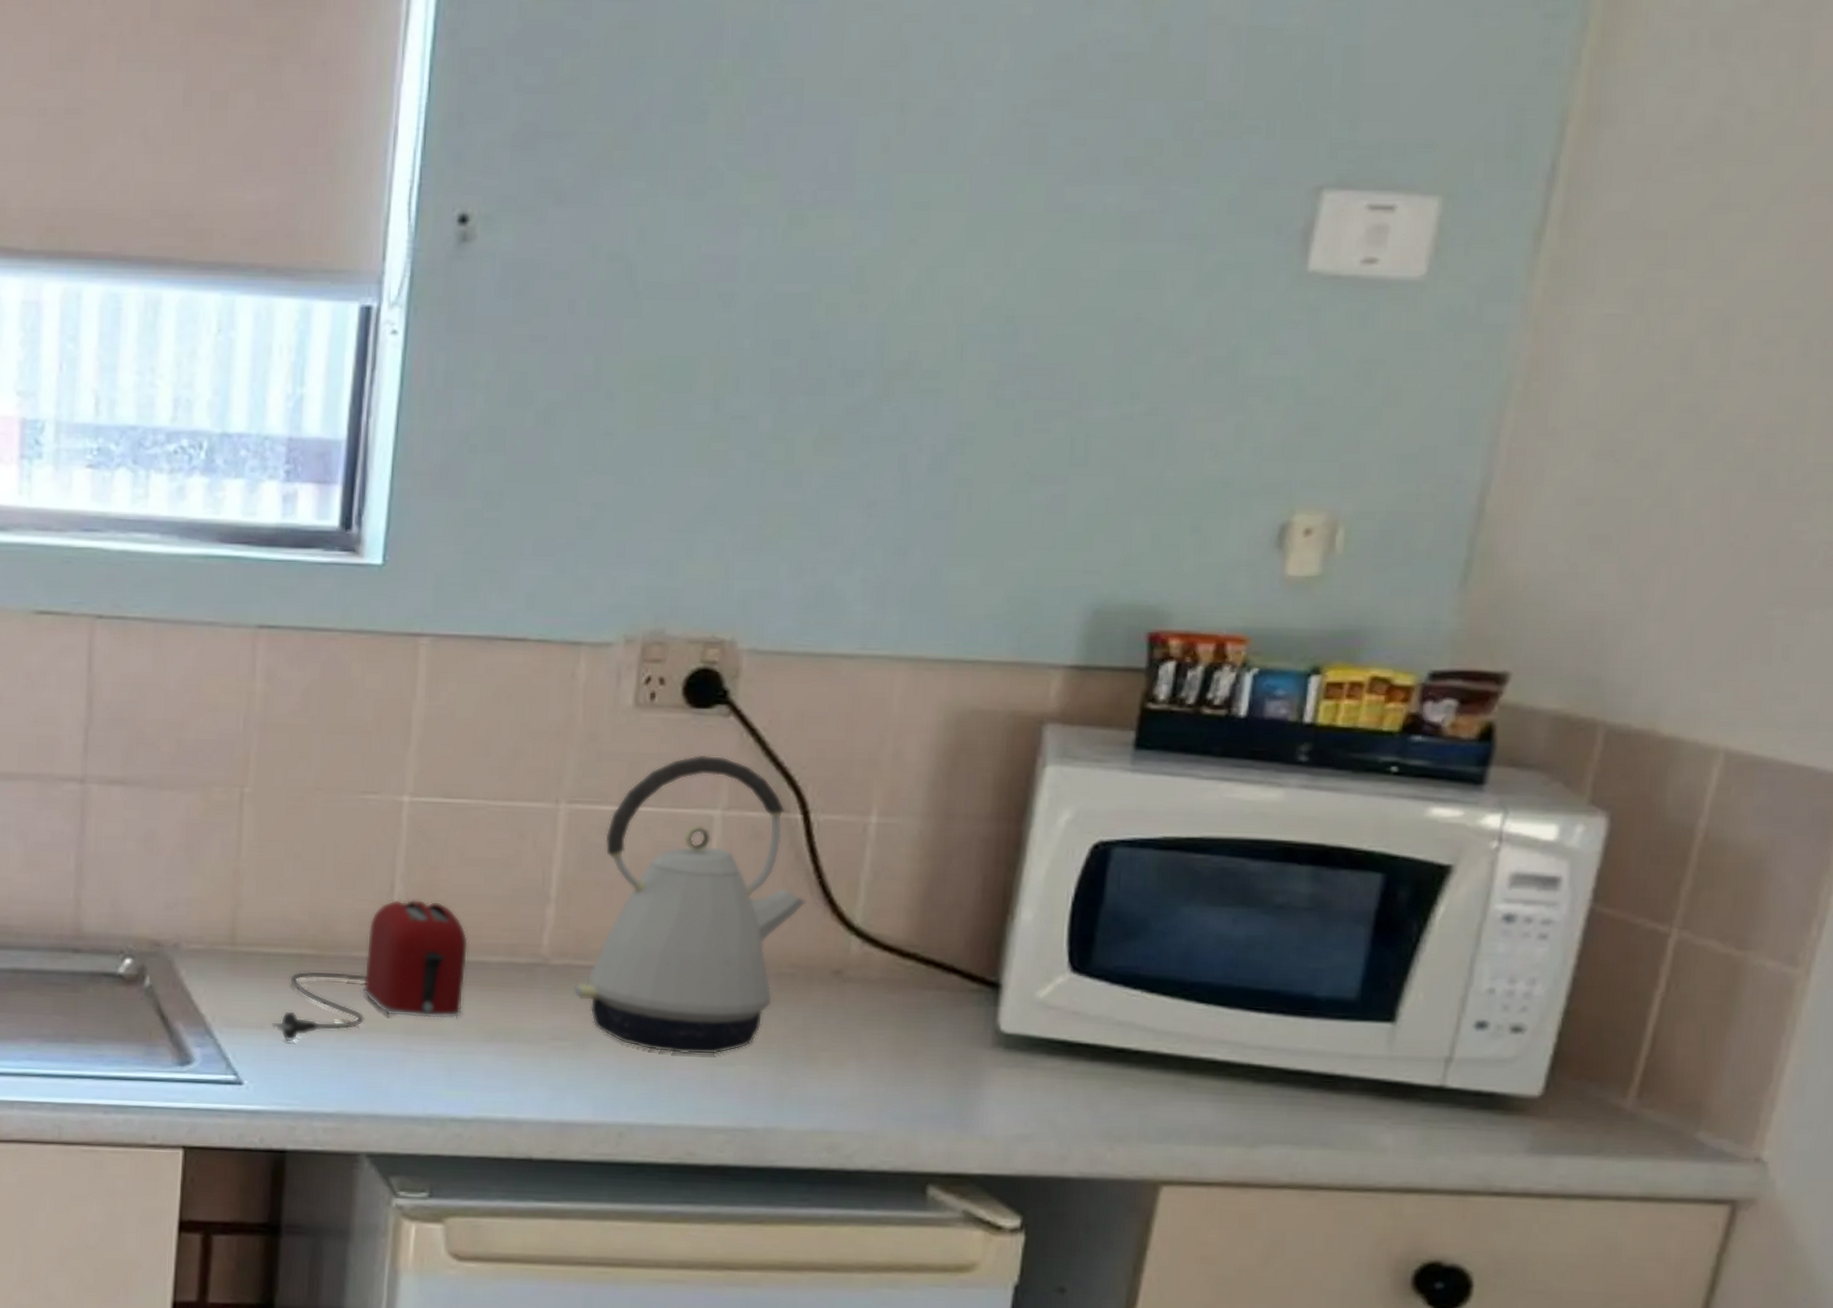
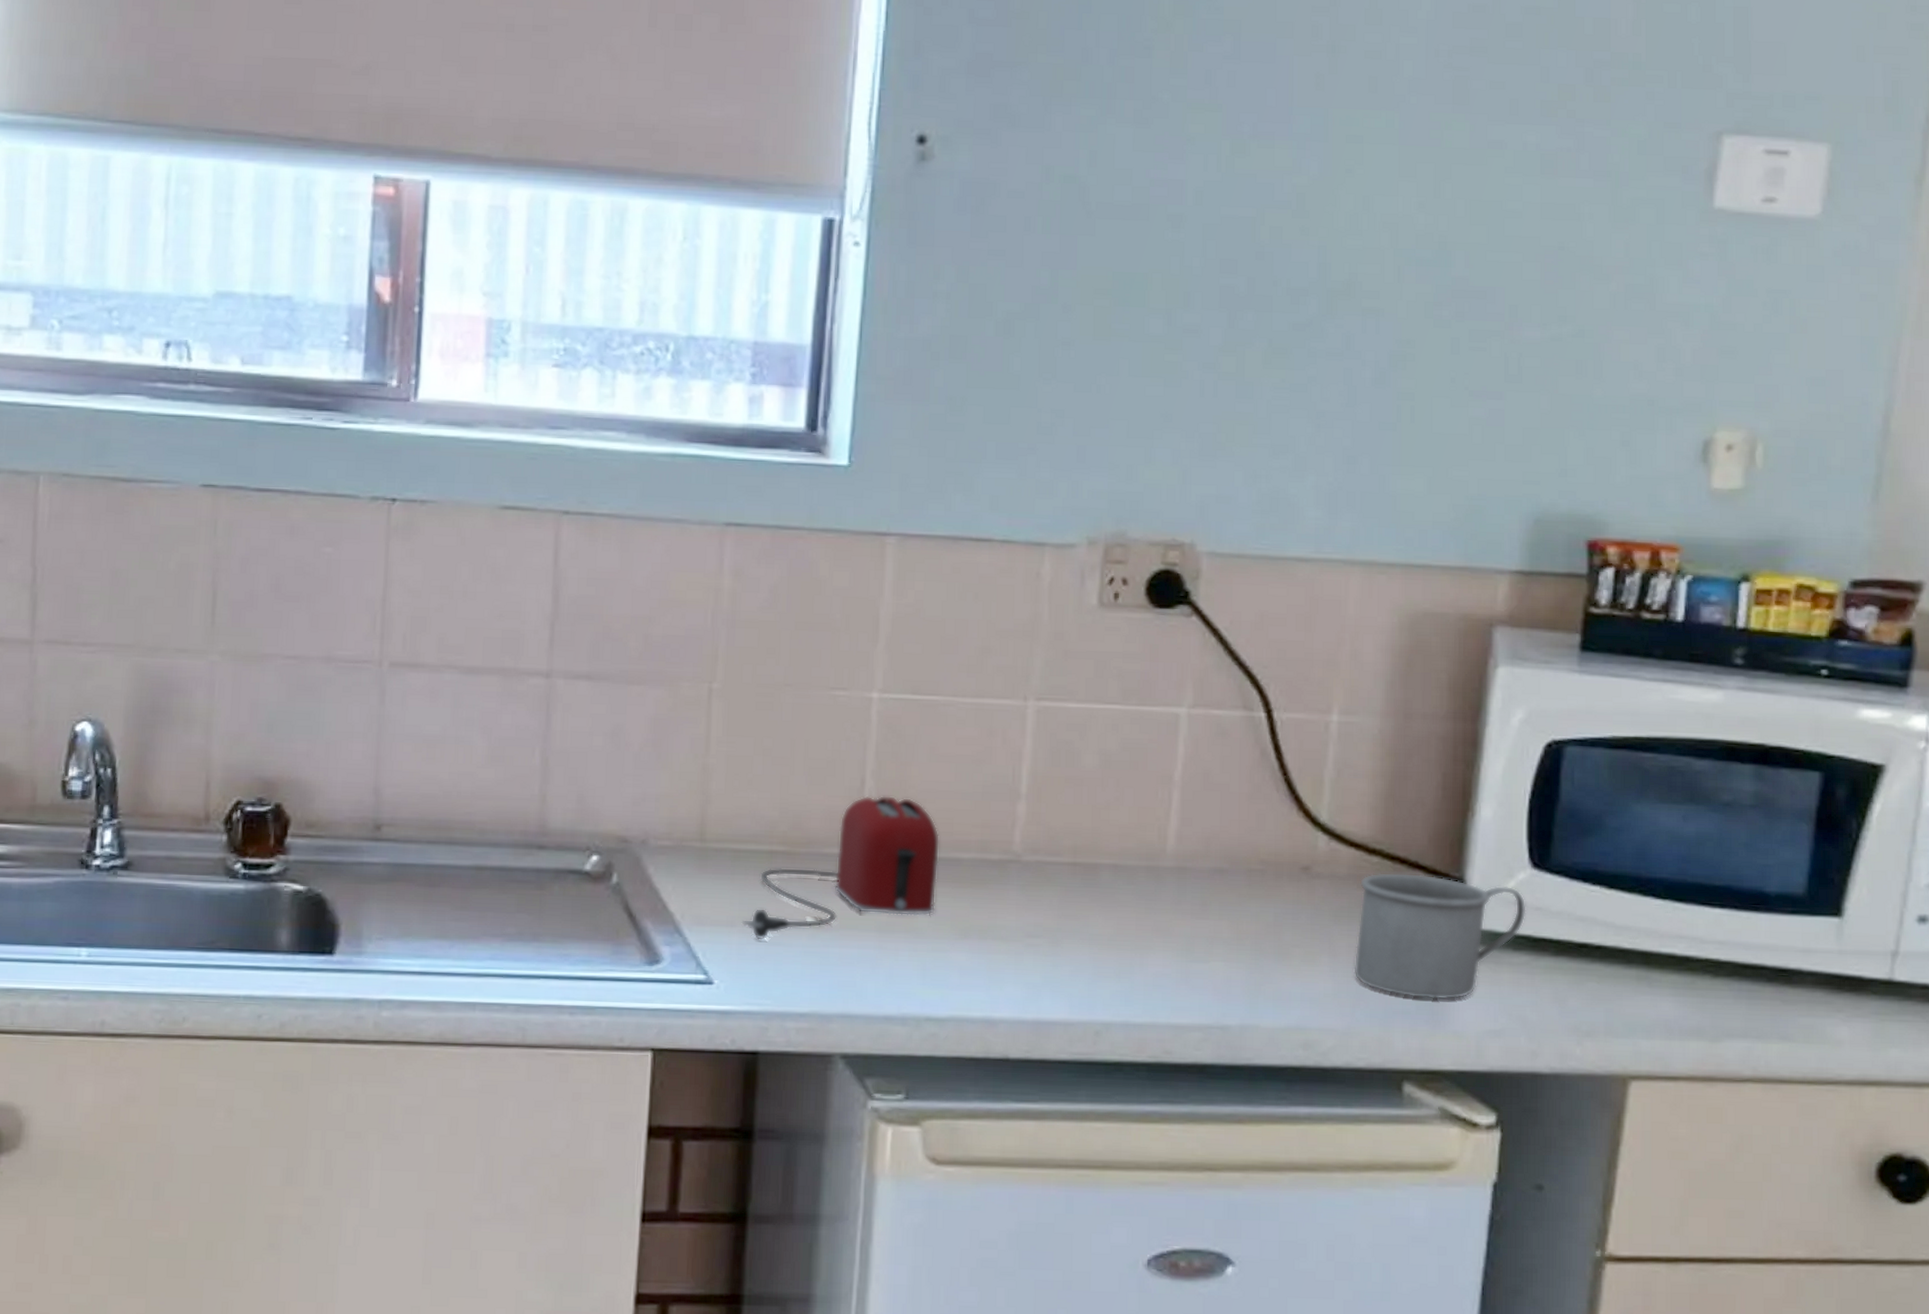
kettle: present [572,754,806,1055] -> none [1045,653,1273,952]
mug: none [882,976,1063,1104] -> present [1354,872,1526,1000]

